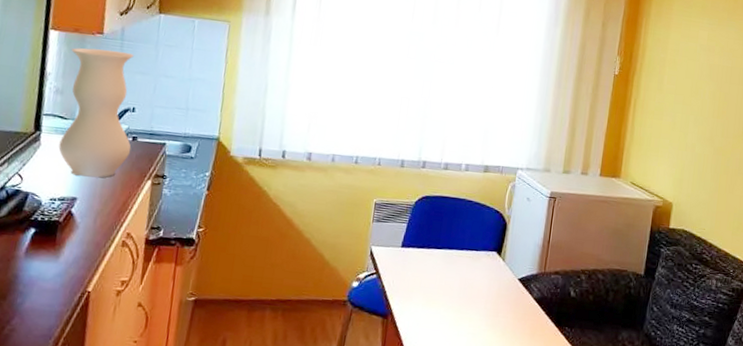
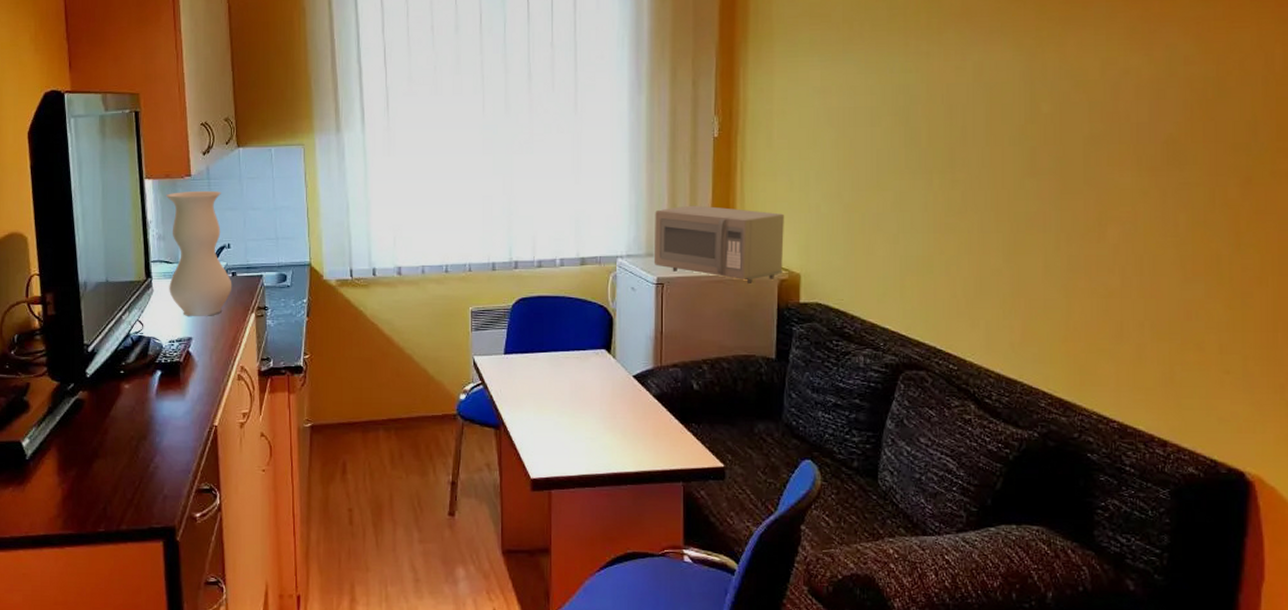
microwave: none [549,130,665,208] -> present [653,205,784,285]

